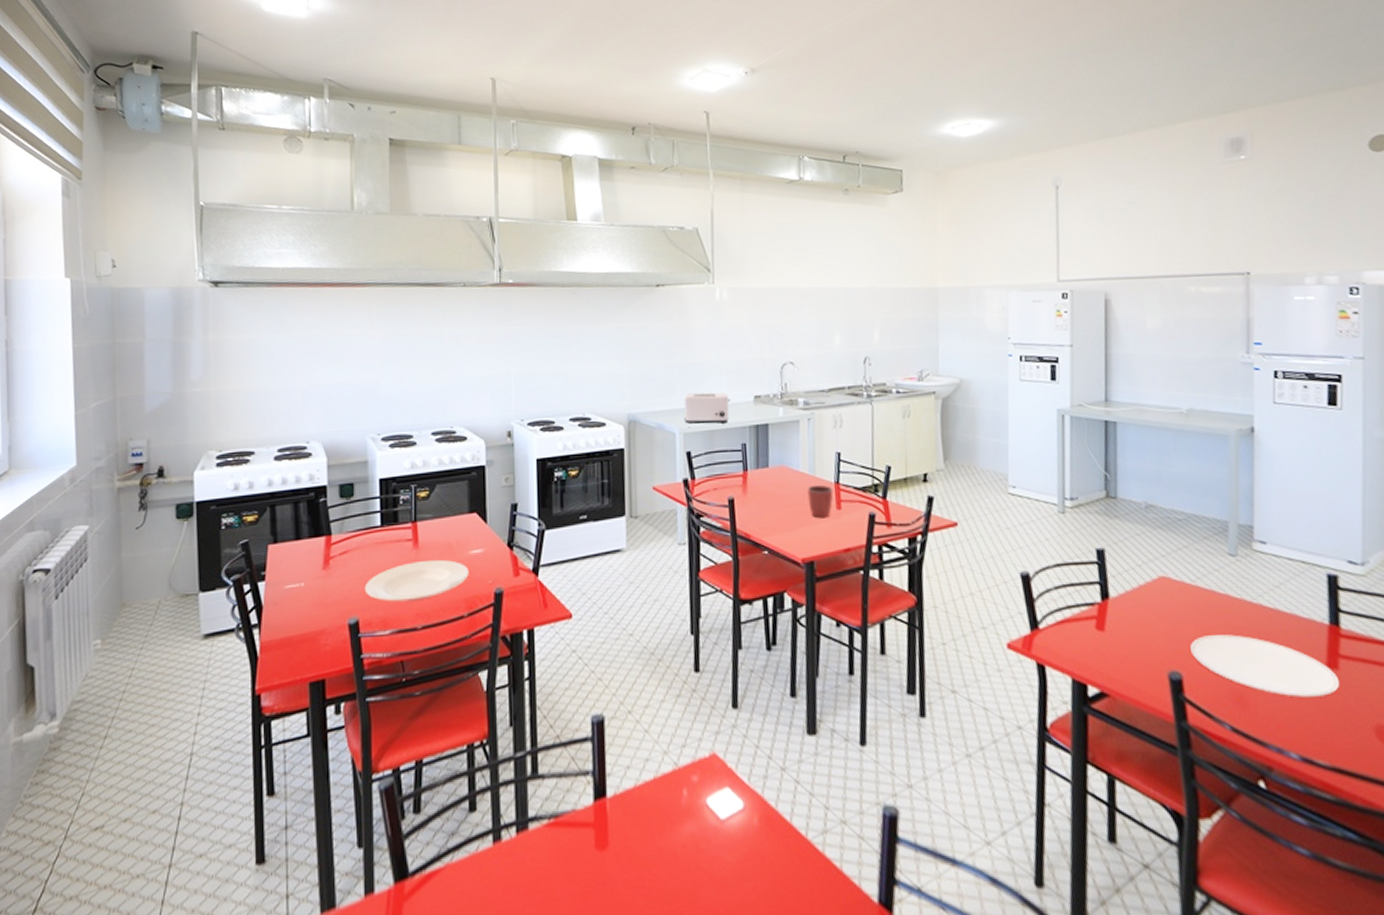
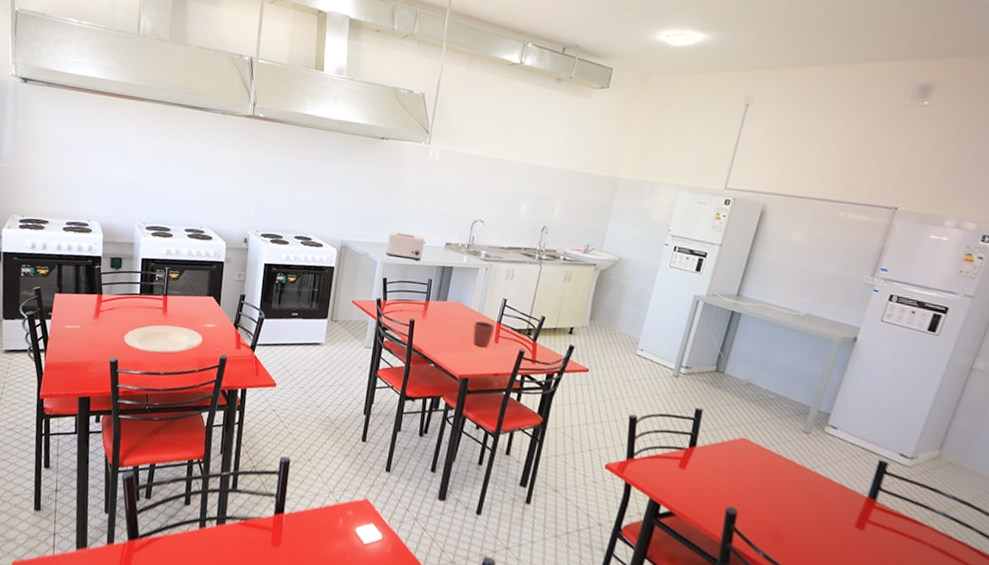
plate: present [1190,634,1340,698] -> none [749,487,862,547]

